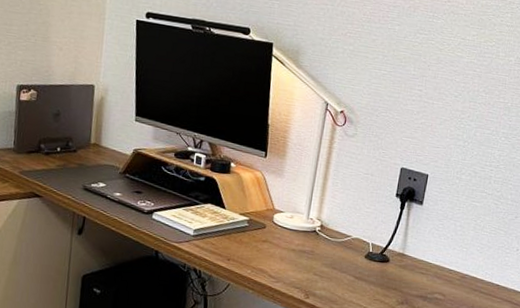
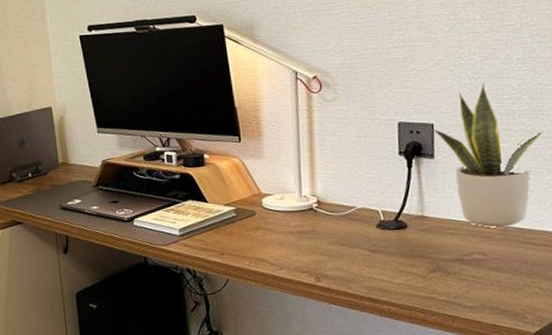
potted plant: none [425,148,509,275] -> present [431,83,544,228]

